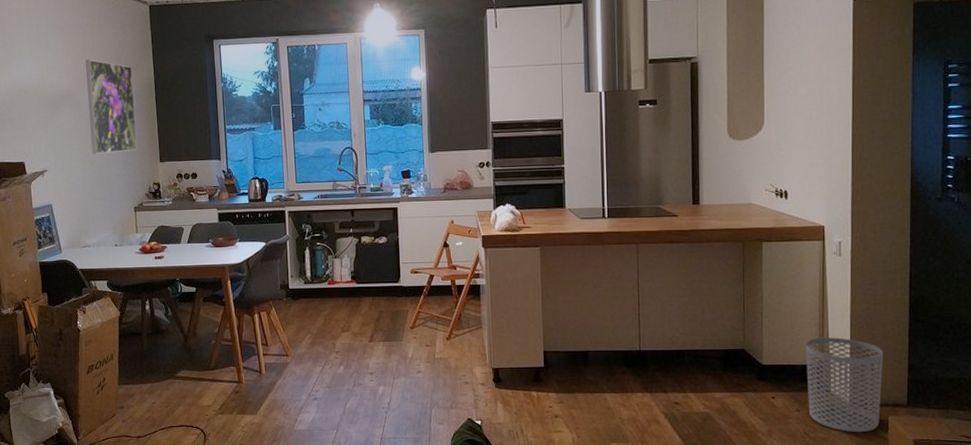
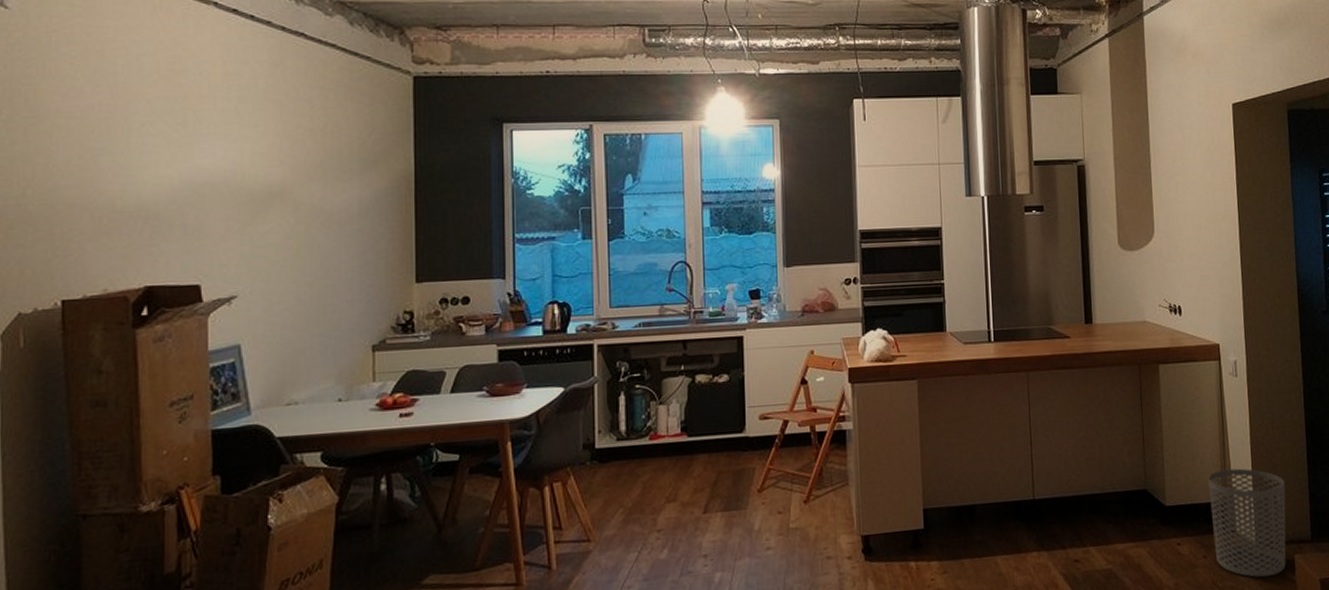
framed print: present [86,59,138,154] -> none [312,144,384,273]

